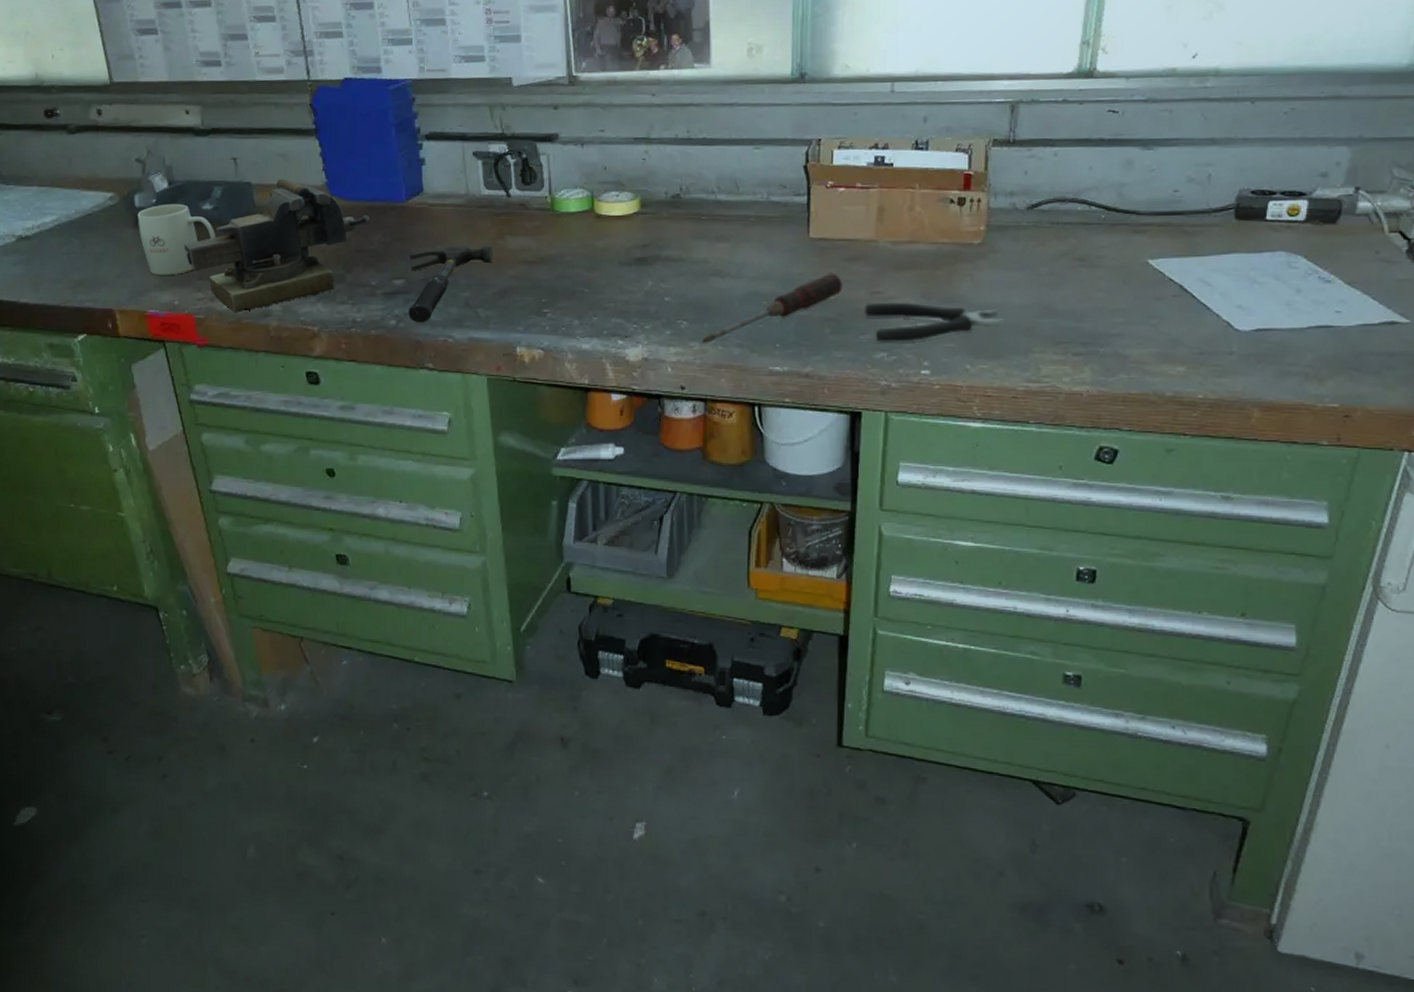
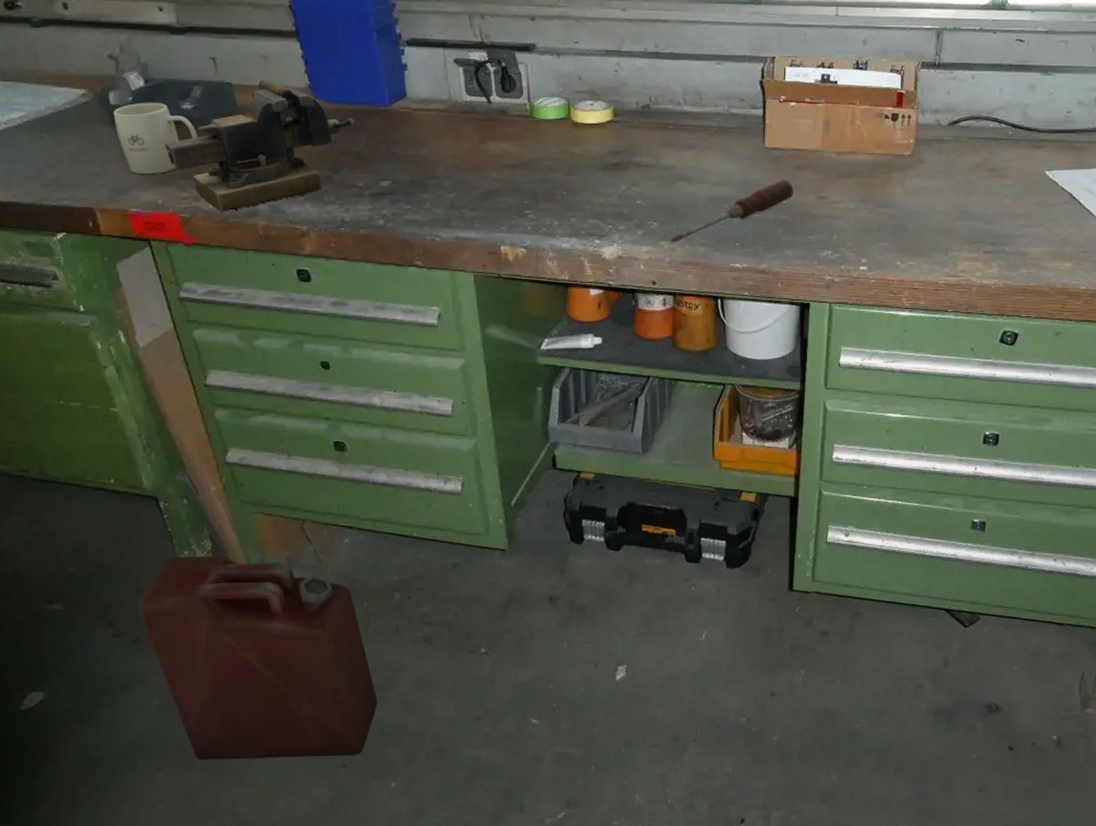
jerry can: none [132,672,371,903] -> present [138,555,378,760]
claw hammer: present [408,245,493,323] -> none [395,150,476,223]
pliers: present [864,302,1006,343] -> none [812,206,930,242]

